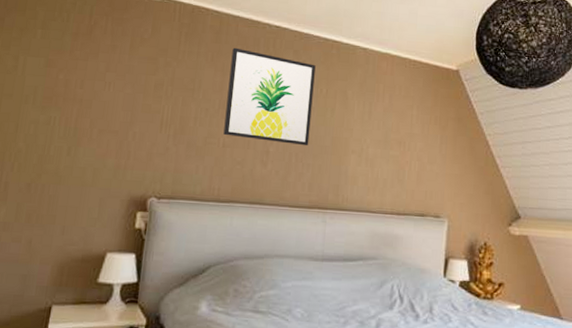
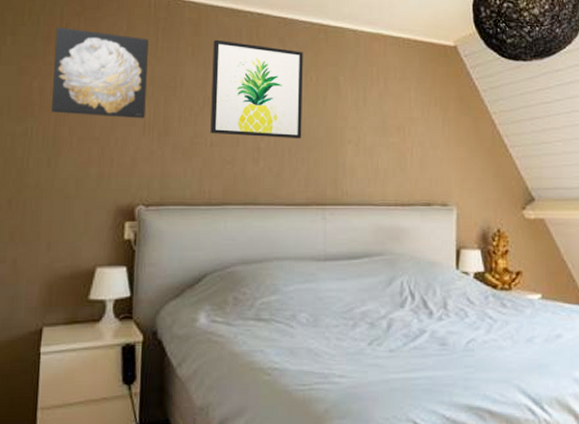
wall art: none [75,24,172,117] -> present [51,26,149,119]

